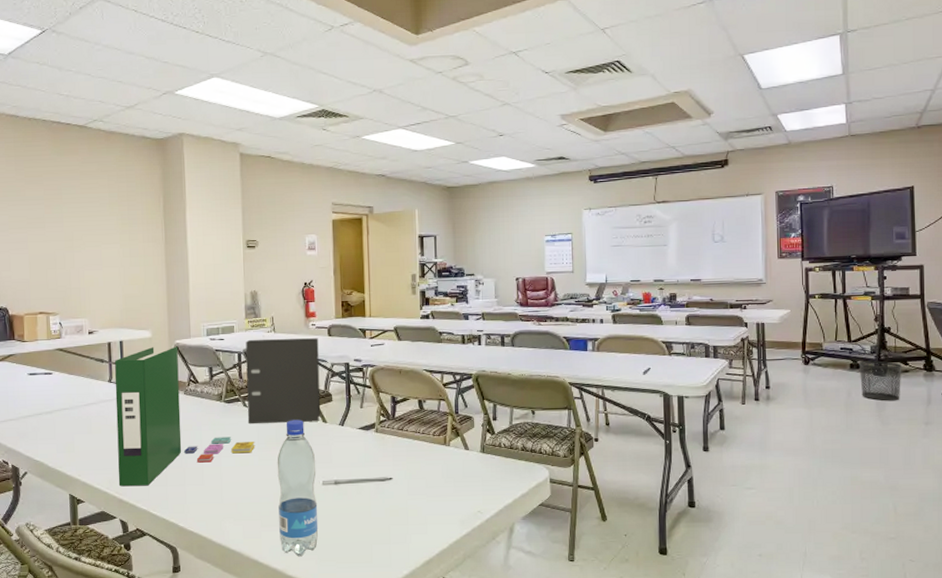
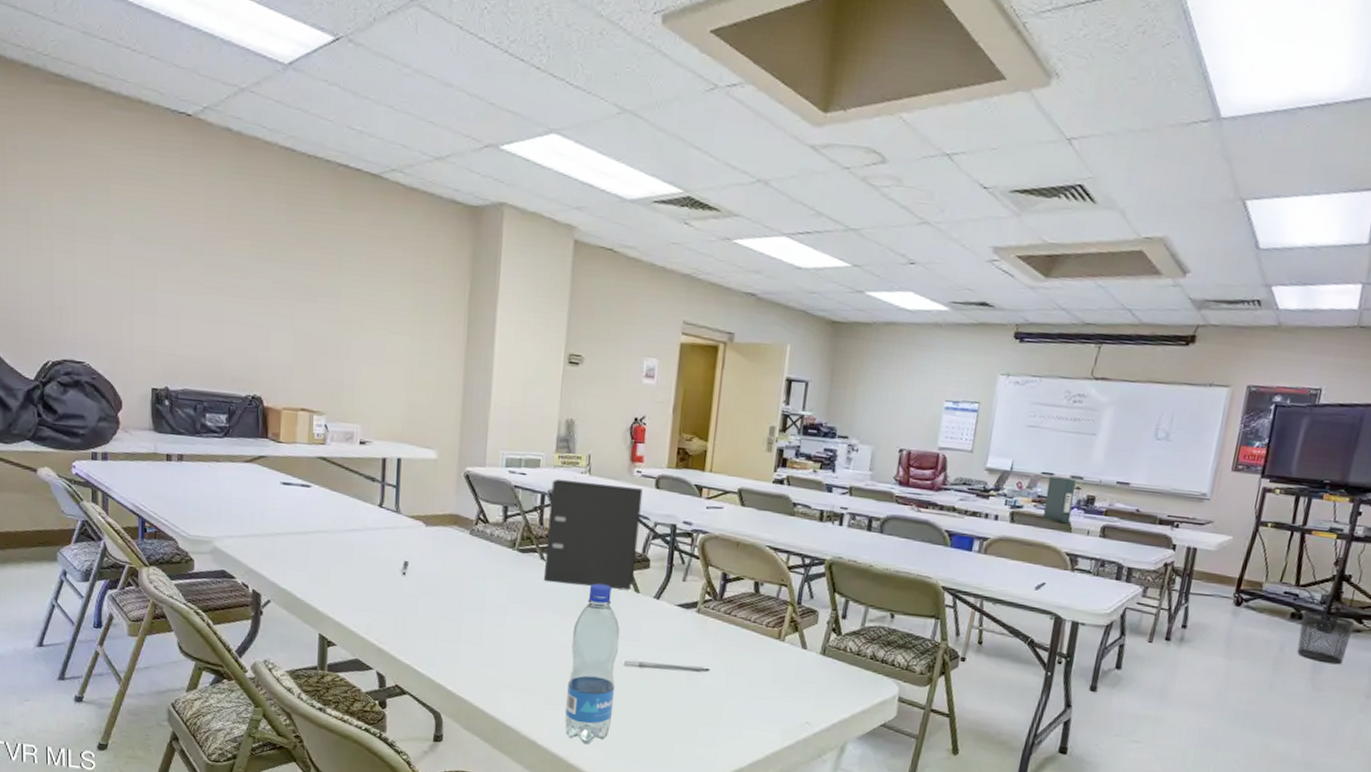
binder: present [114,346,182,487] -> none [379,471,468,637]
books: present [184,437,255,463] -> none [462,591,550,620]
binder: none [637,282,660,319] -> present [1043,476,1076,524]

